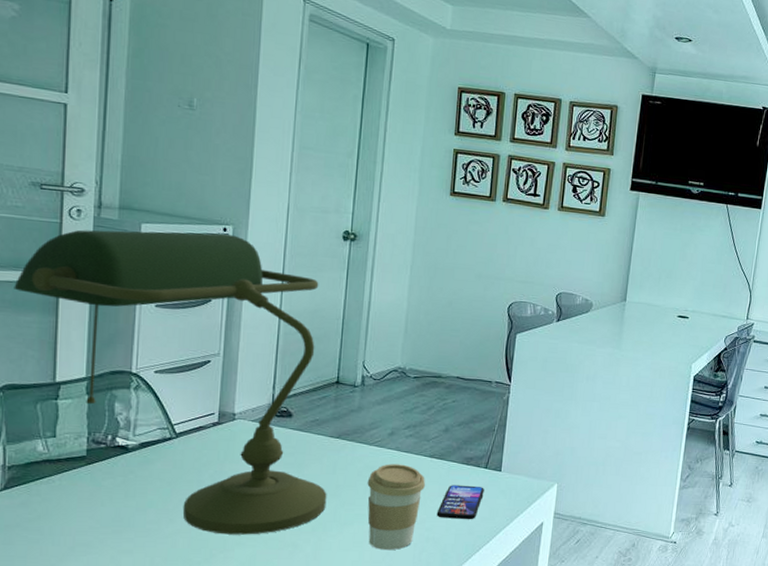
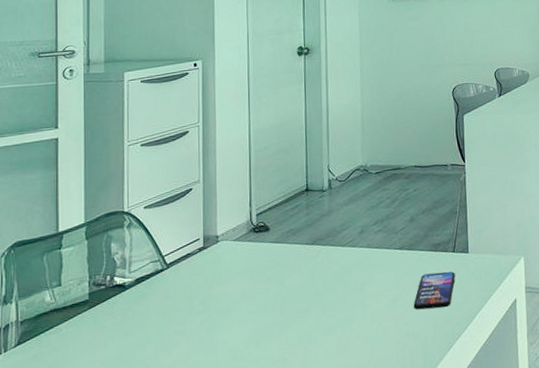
desk lamp: present [14,230,327,535] -> none [19,68,309,360]
coffee cup: present [367,464,425,550] -> none [344,260,399,352]

